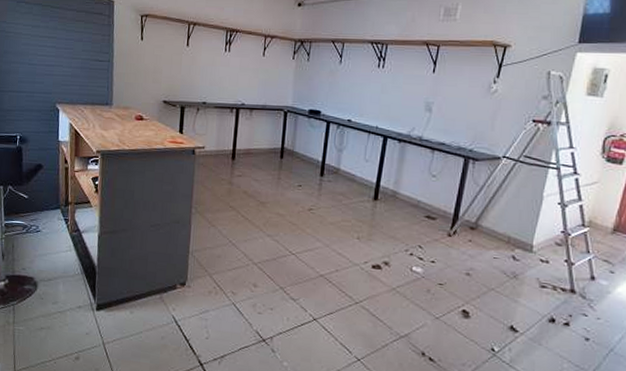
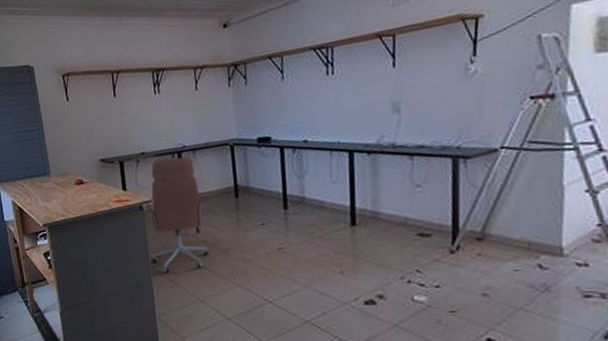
office chair: none [194,111,252,215] -> present [145,156,209,273]

